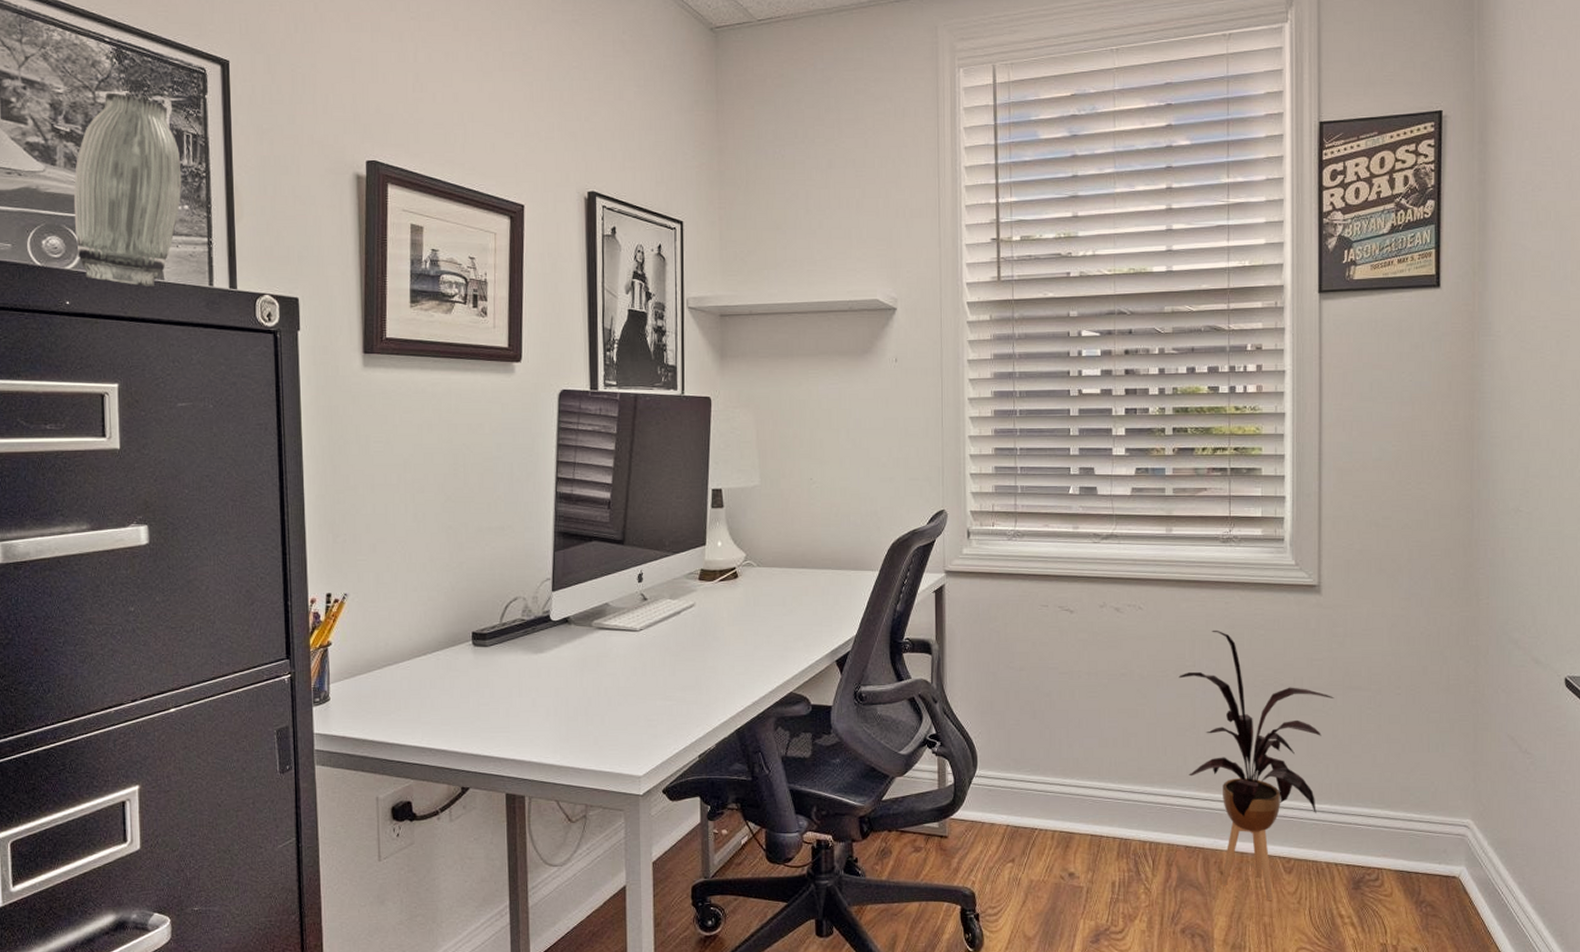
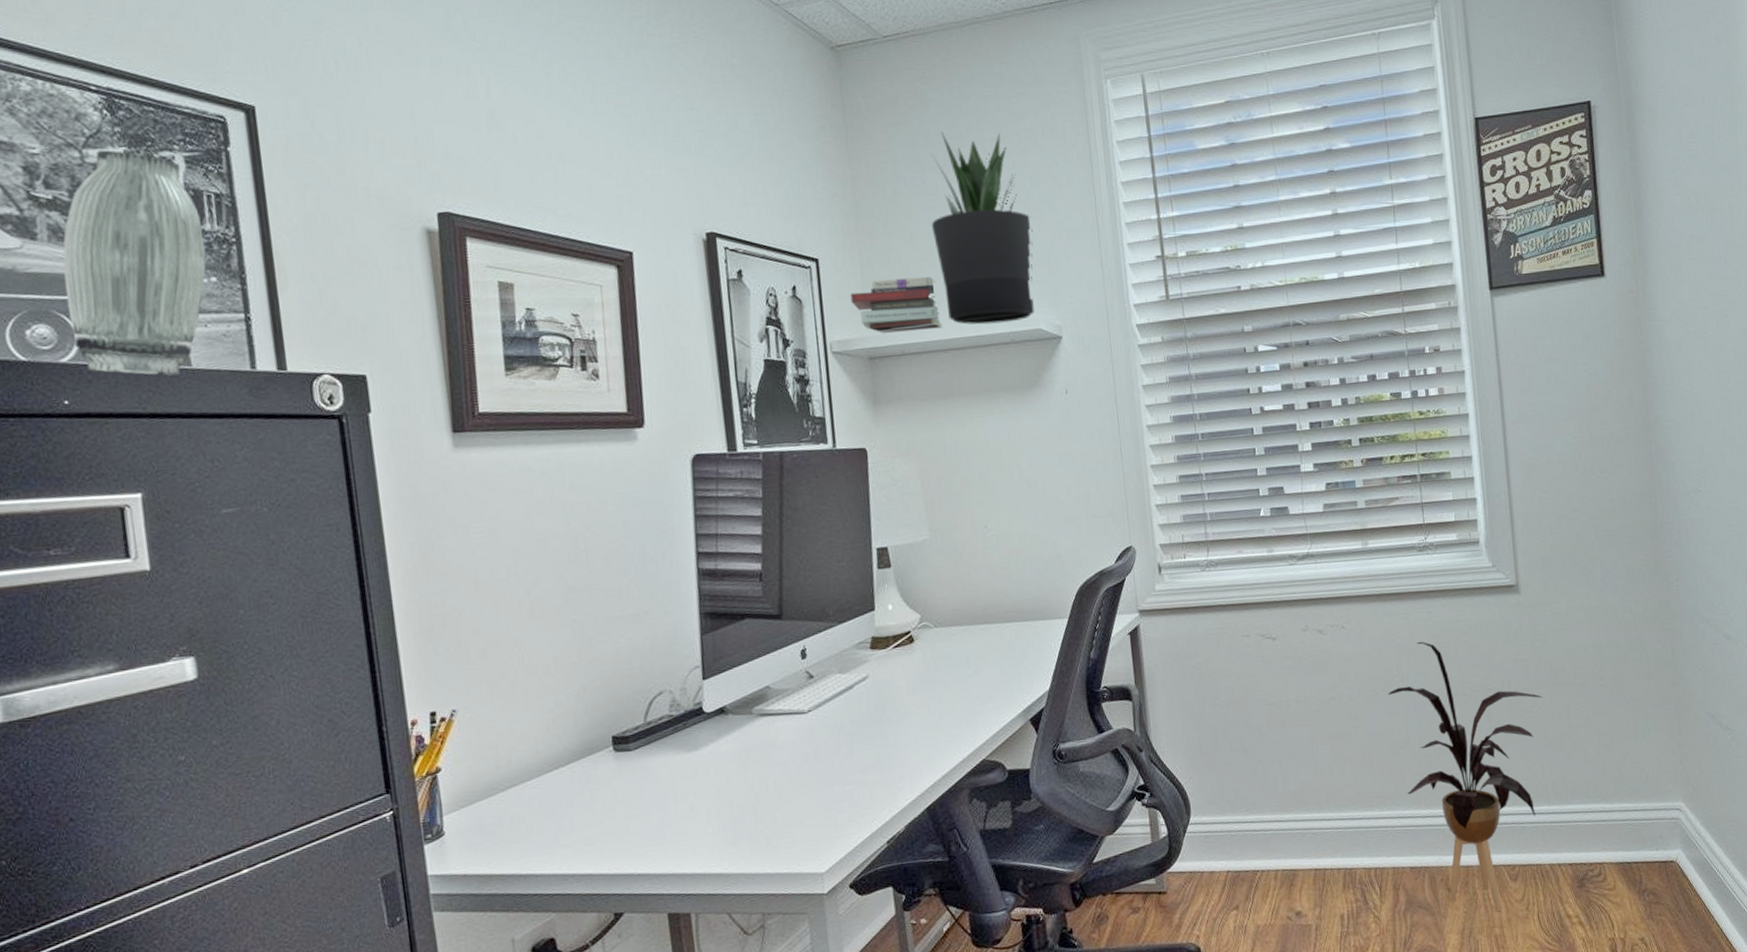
books: none [708,244,789,294] -> present [850,276,943,334]
planter: none [786,111,878,292] -> present [930,132,1035,325]

